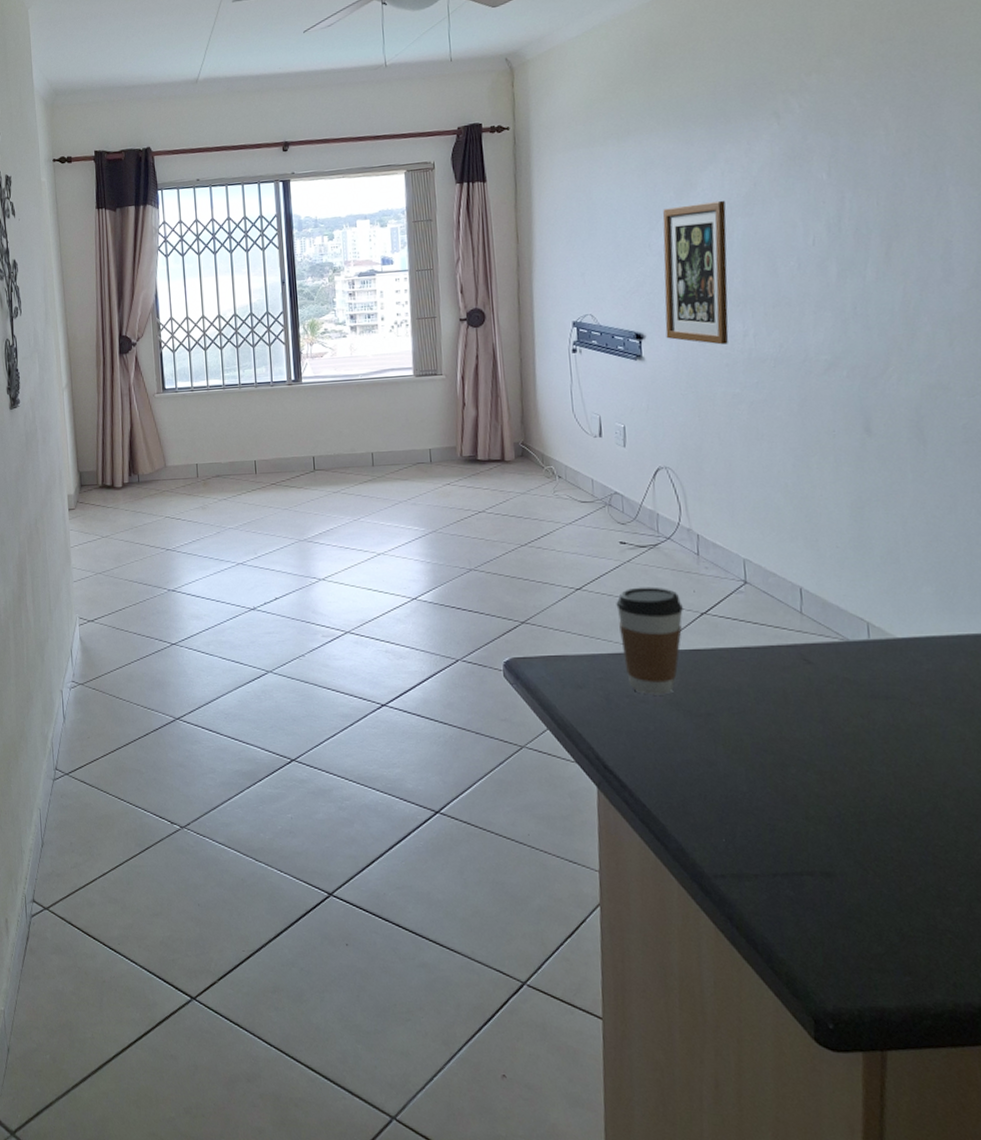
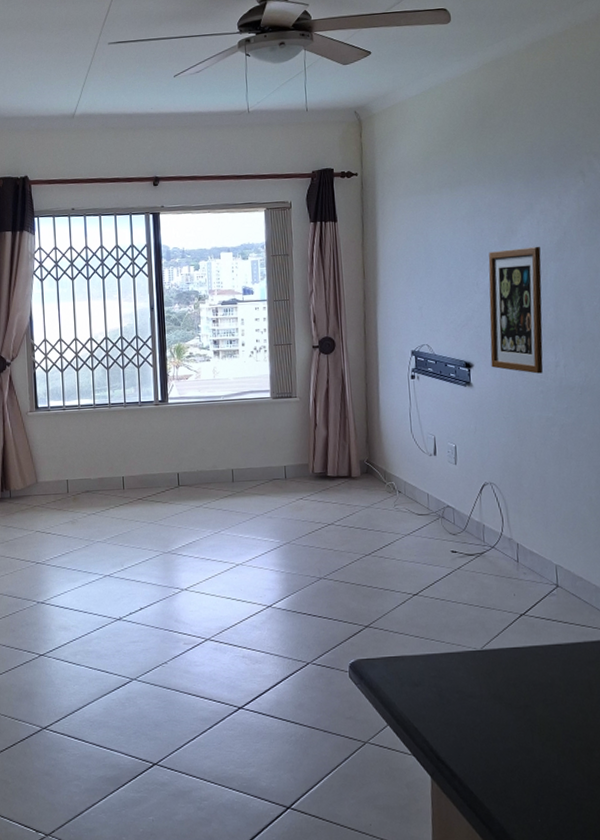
coffee cup: present [616,587,683,695] -> none [448,591,505,691]

